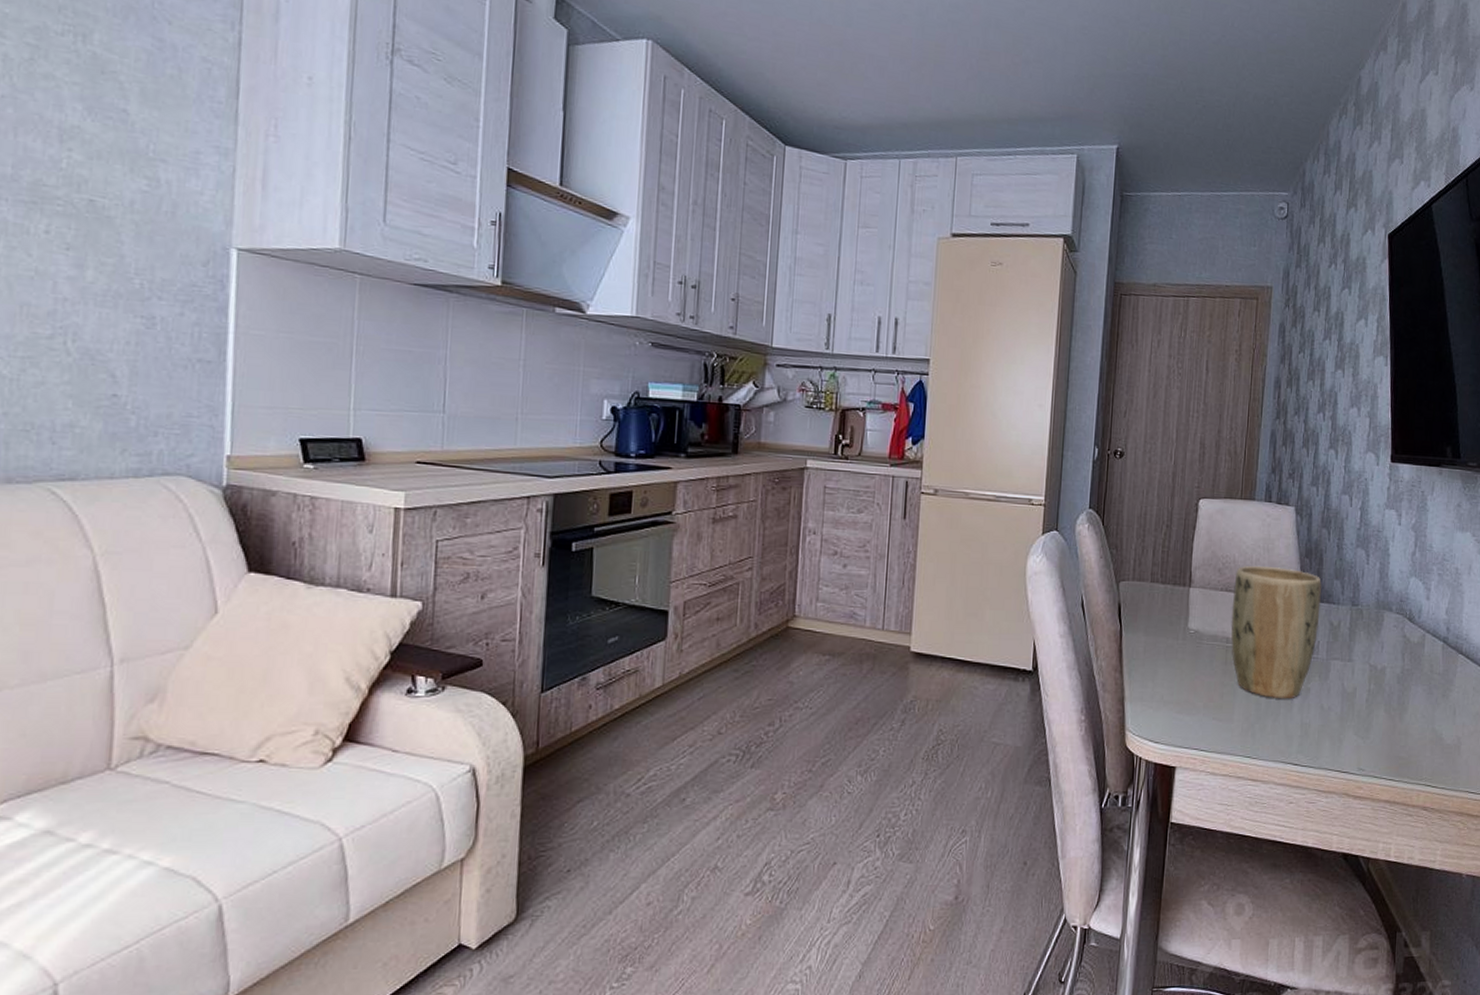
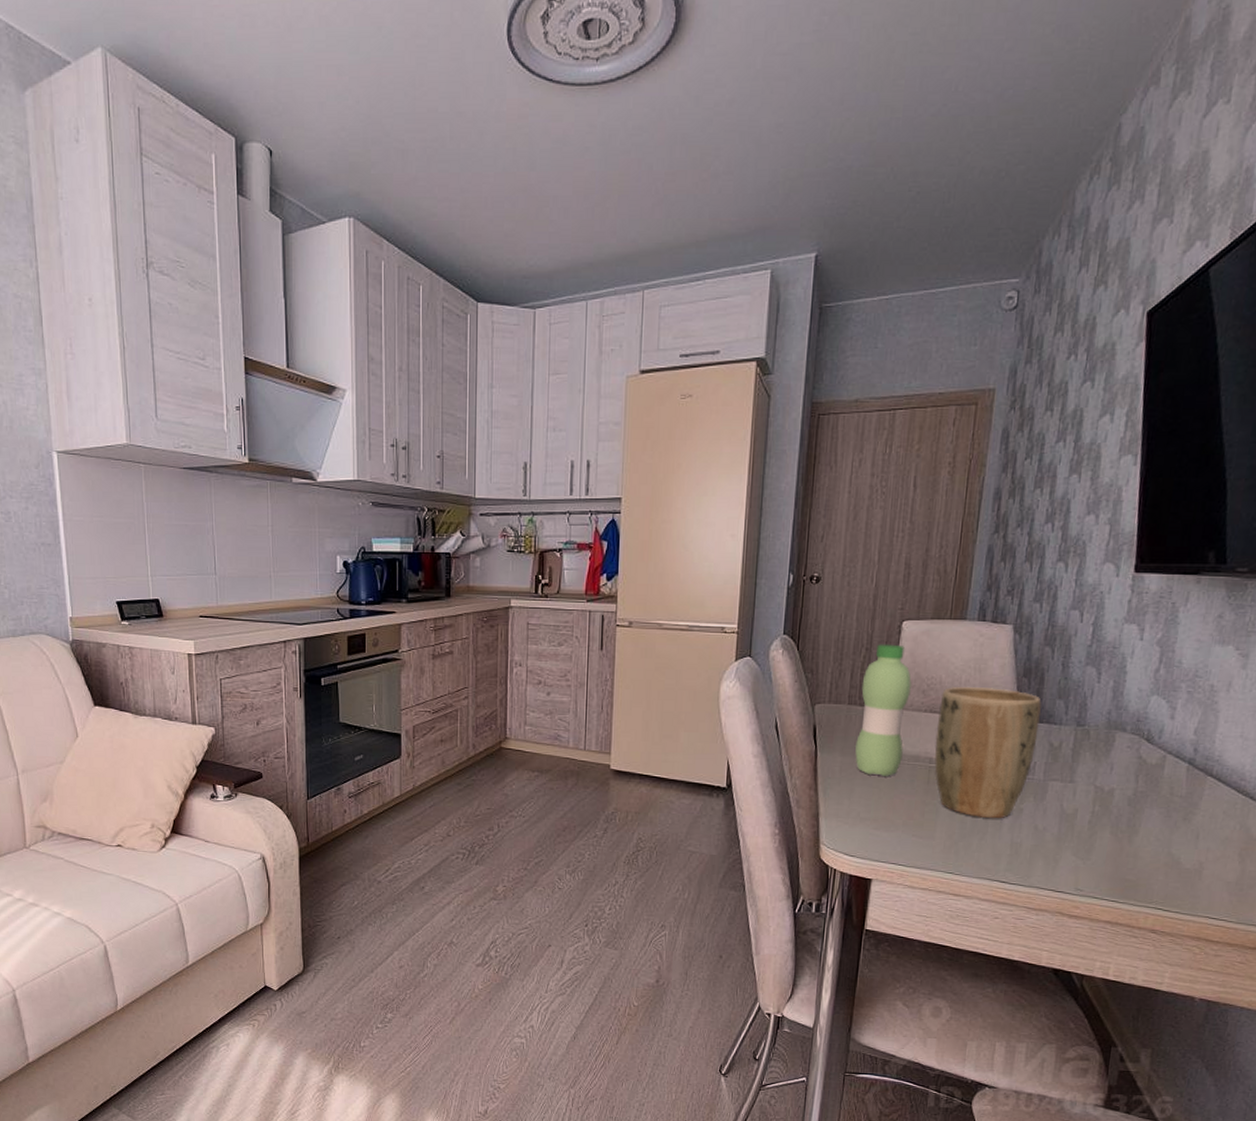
water bottle: none [1158,521,1208,657] -> present [855,644,912,776]

